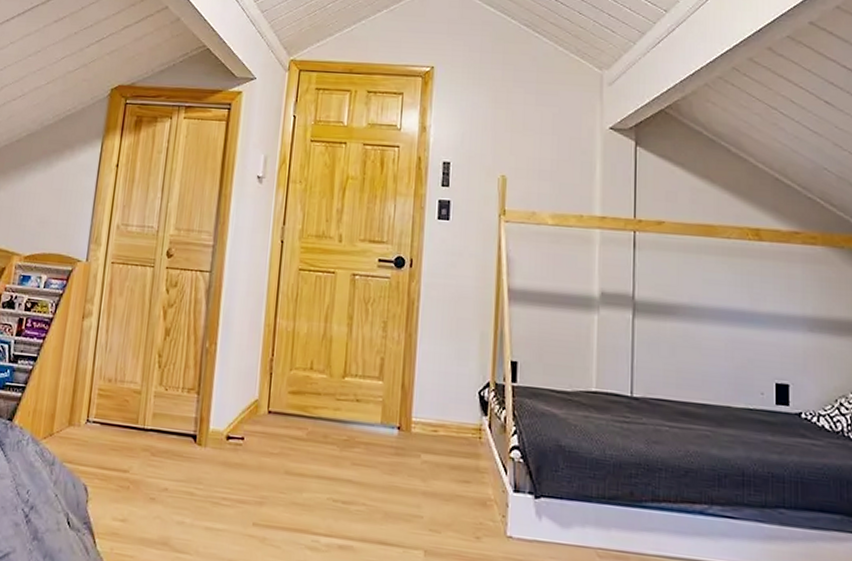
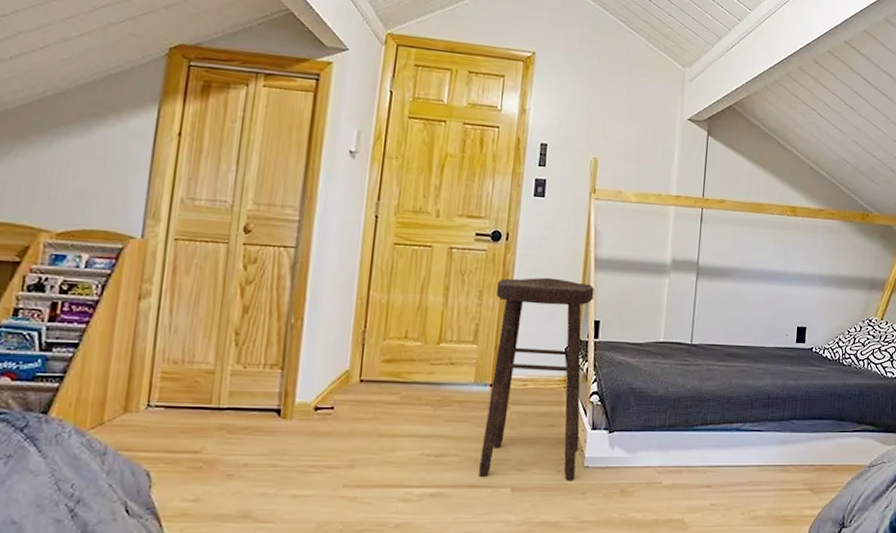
stool: none [388,309,509,553] -> present [479,277,595,481]

